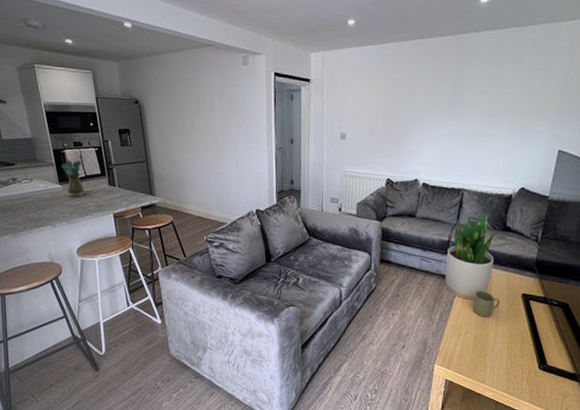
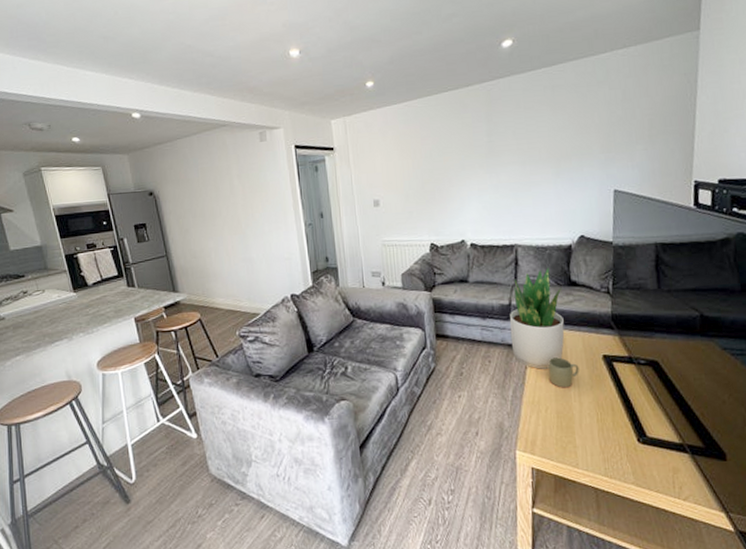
vase: present [61,159,85,198] -> none [75,262,102,306]

